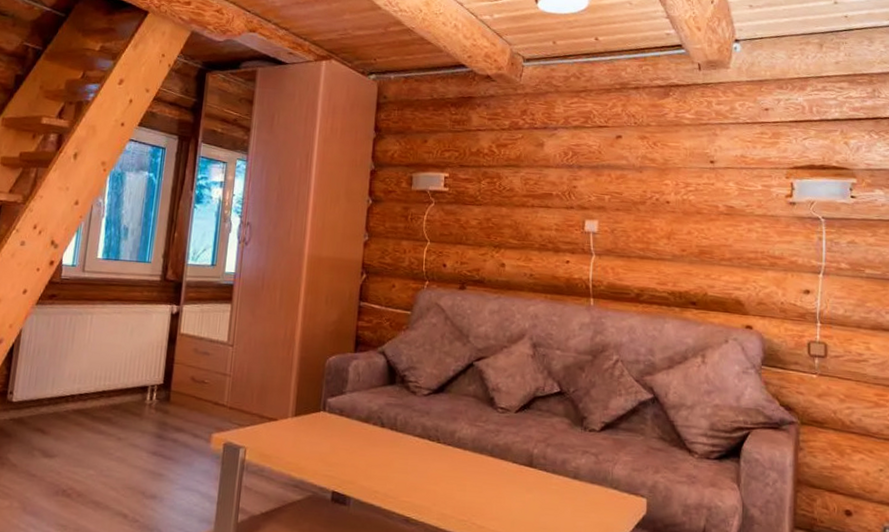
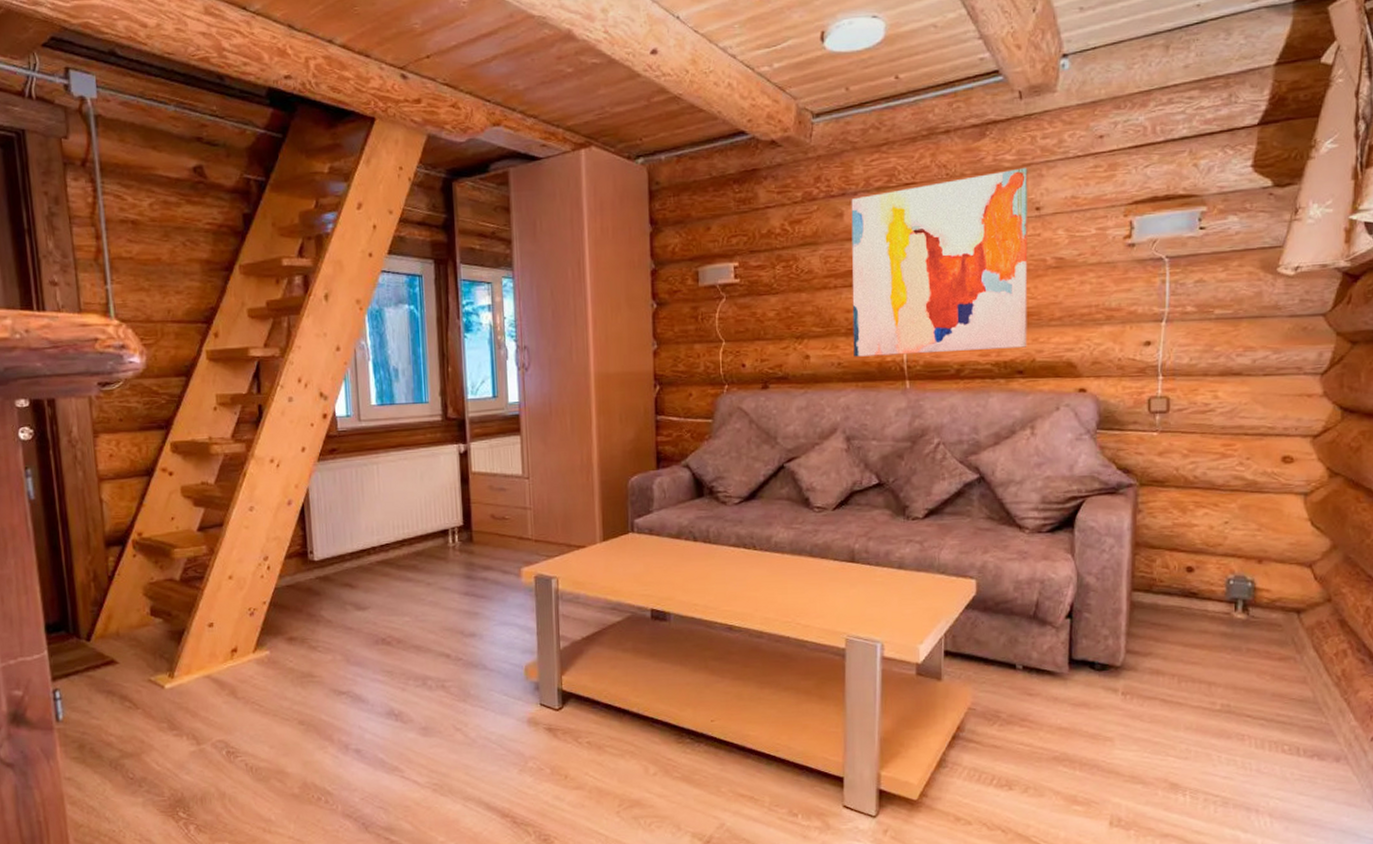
wall art: none [545,126,704,282] -> present [851,168,1028,357]

